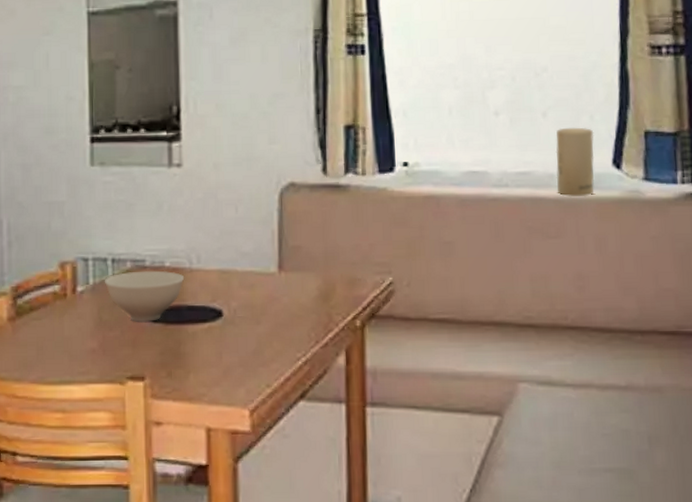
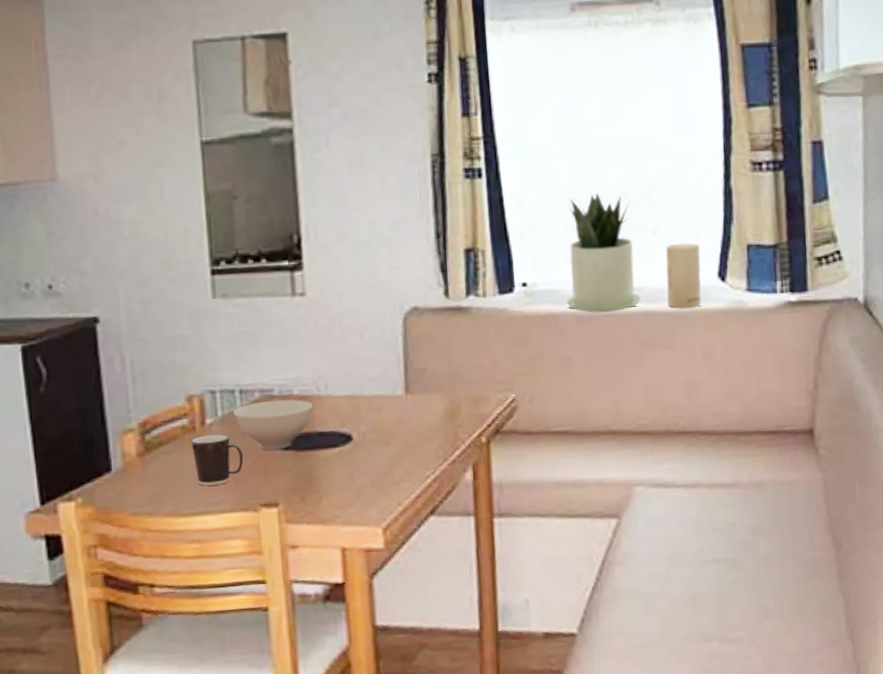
mug: none [61,302,113,355] -> present [190,434,244,486]
planter: none [448,72,529,198] -> present [565,192,642,314]

